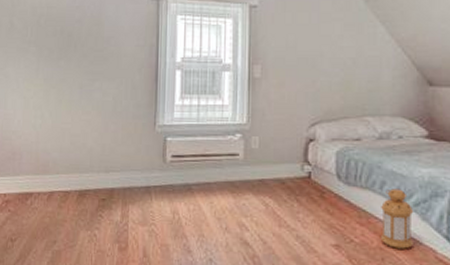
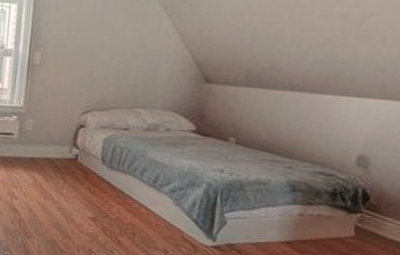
lantern: present [380,188,414,249] -> none [133,175,169,228]

